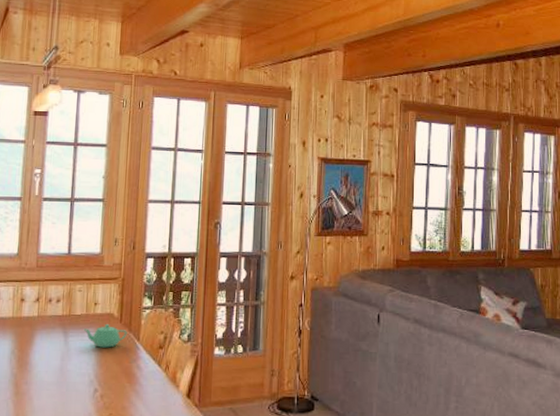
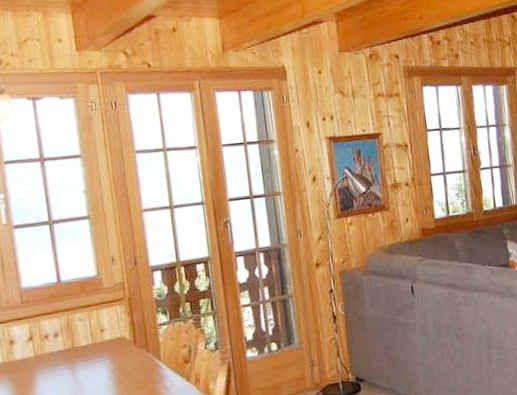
teapot: present [83,324,128,348] -> none [92,349,146,376]

